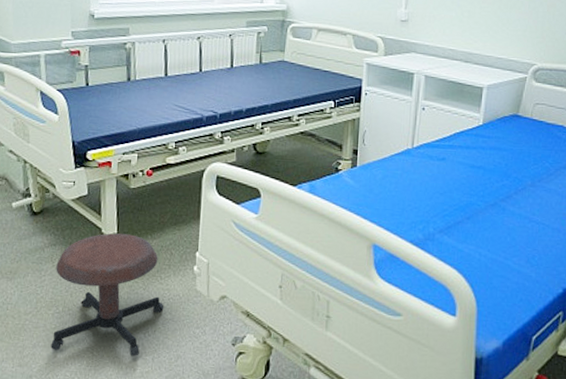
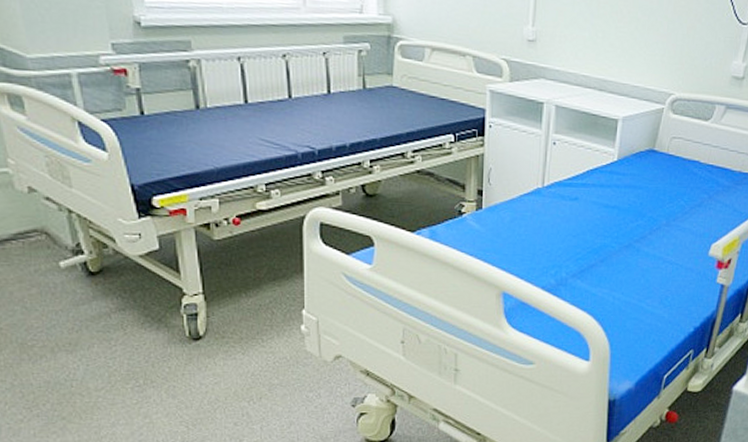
stool: present [50,233,164,356] -> none [129,293,269,427]

